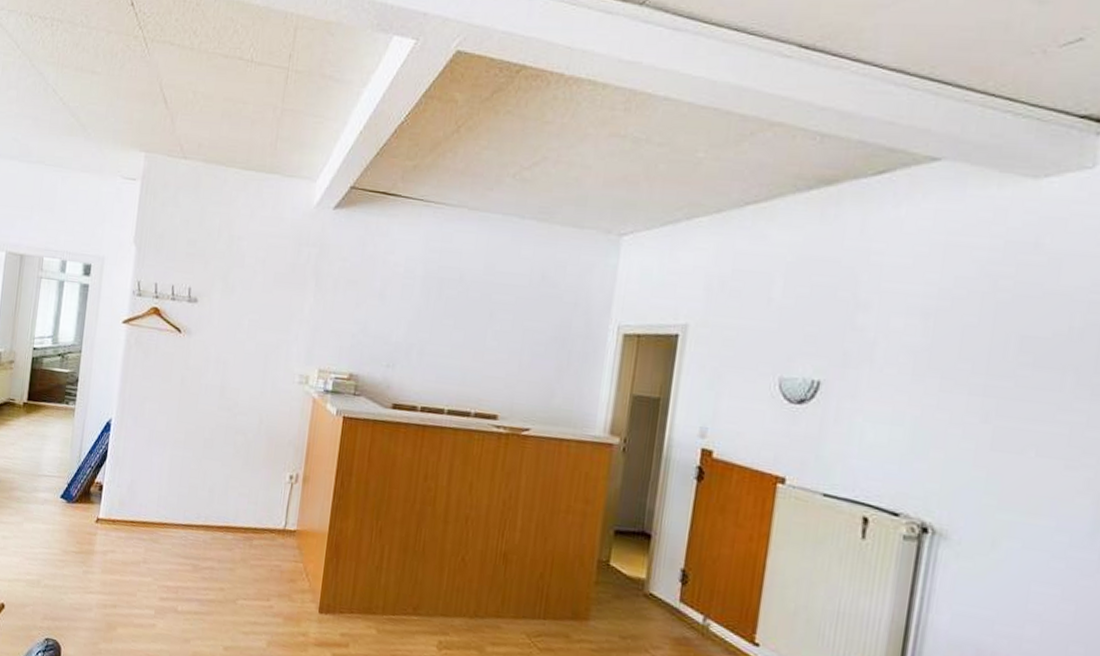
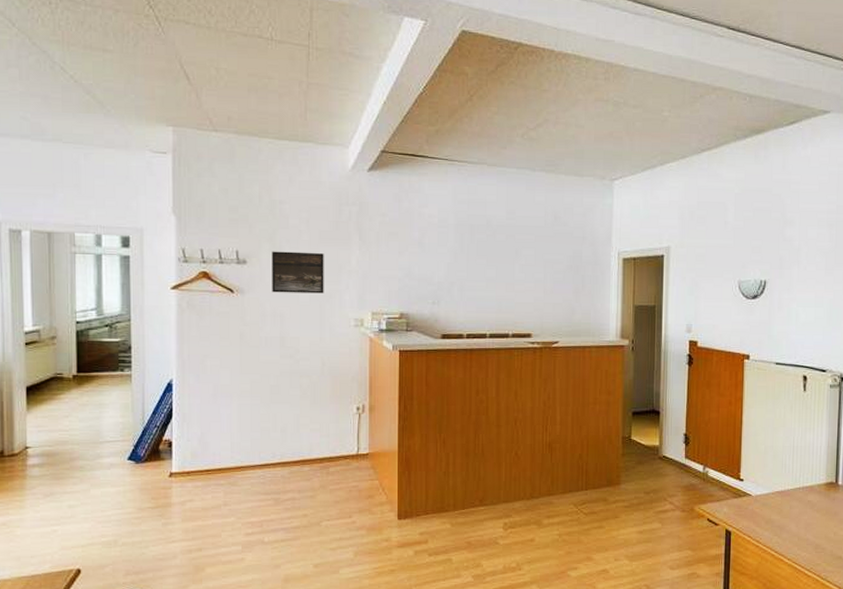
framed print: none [218,291,277,343] -> present [272,251,324,294]

